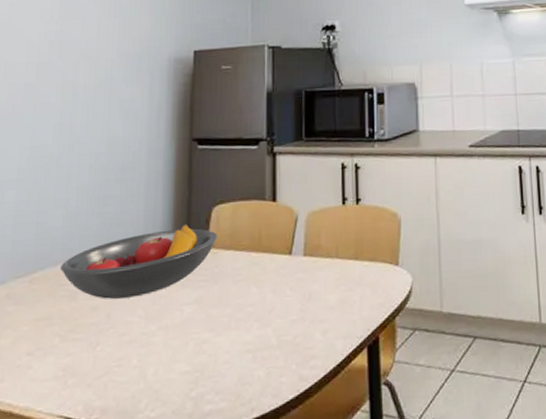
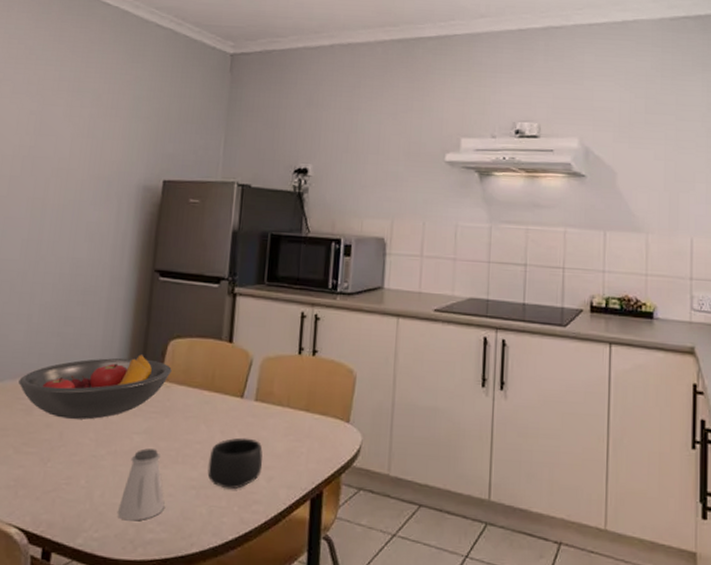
saltshaker: none [173,318,221,395] -> present [117,448,165,521]
mug: none [262,294,317,348] -> present [207,437,263,490]

